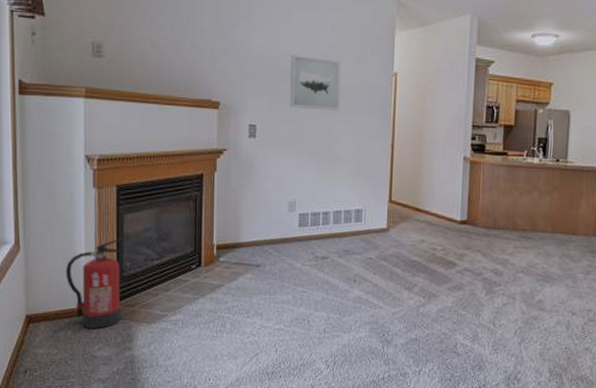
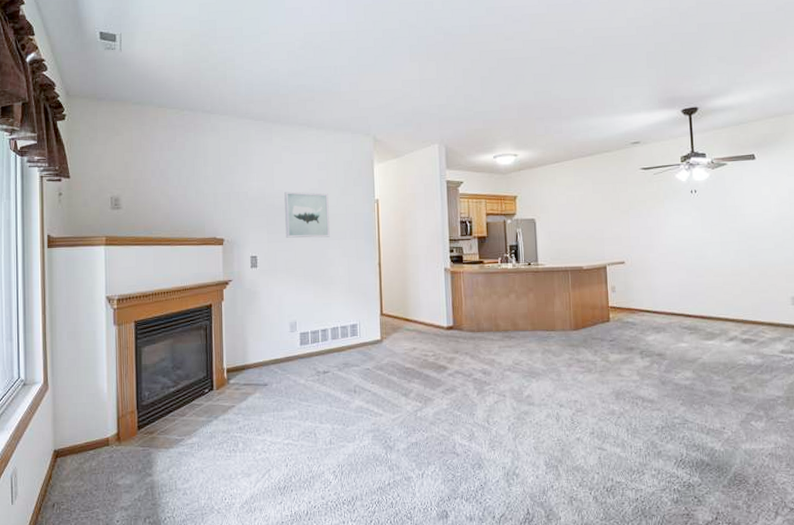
fire extinguisher: present [65,237,125,329] -> none [89,369,143,459]

